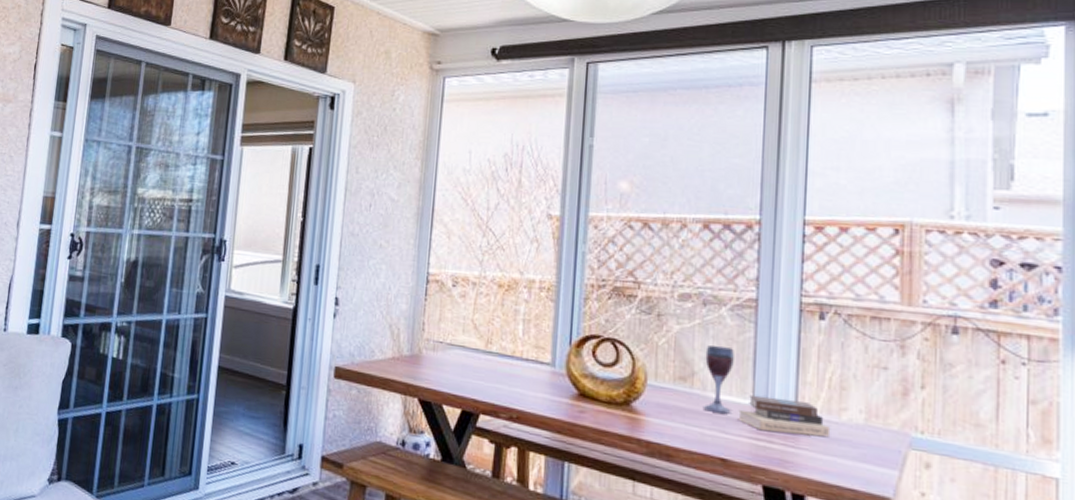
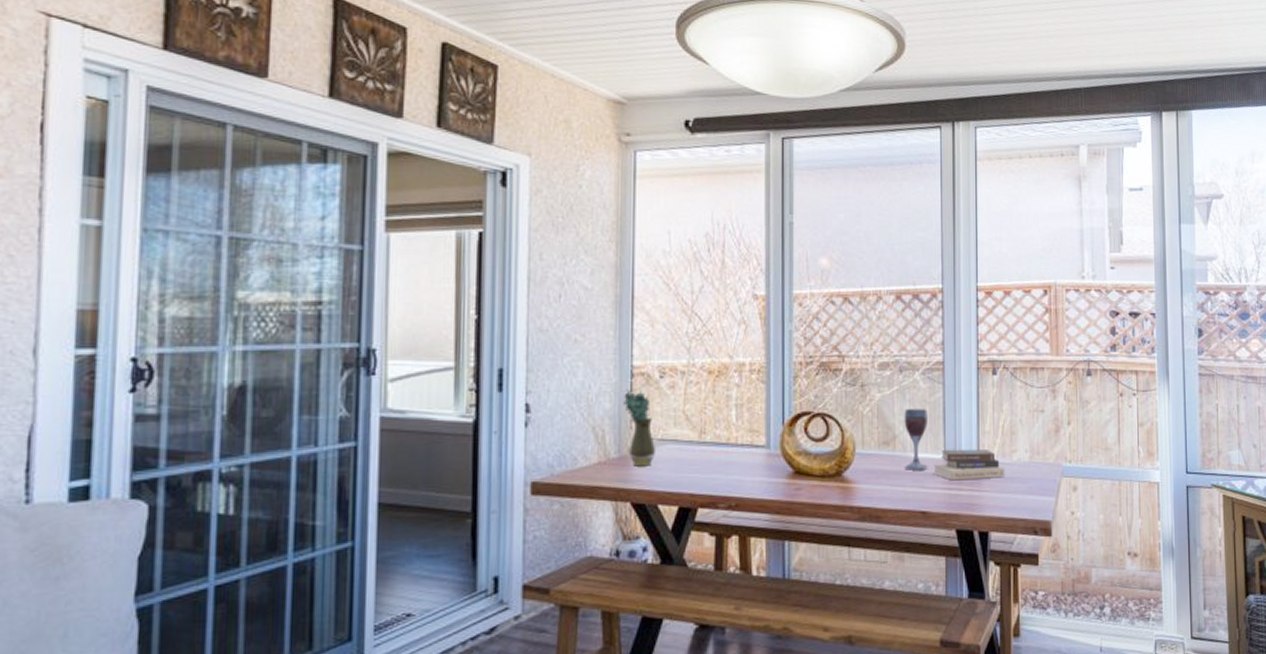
vase: none [417,293,445,367] -> present [622,389,657,467]

